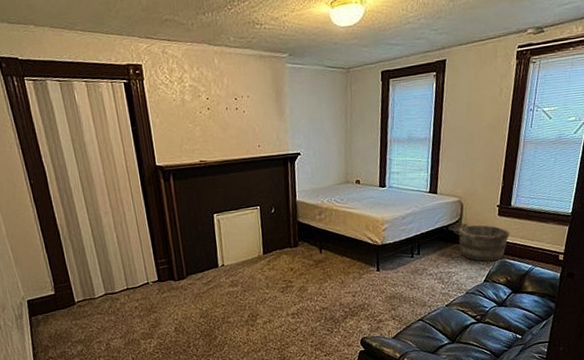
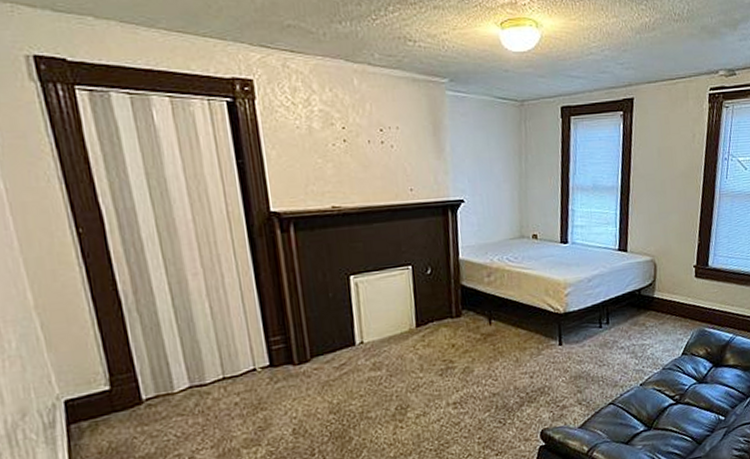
bucket: present [453,222,510,262] -> none [646,285,708,331]

